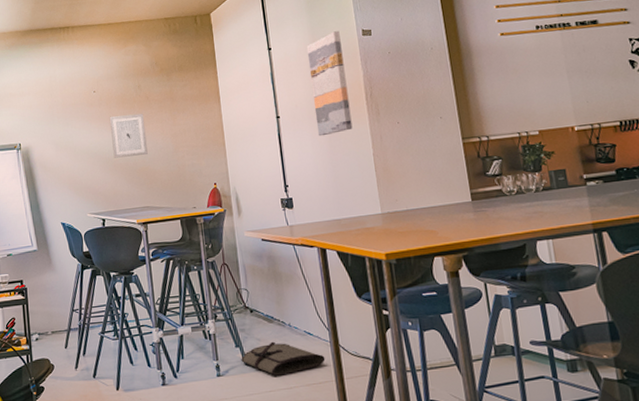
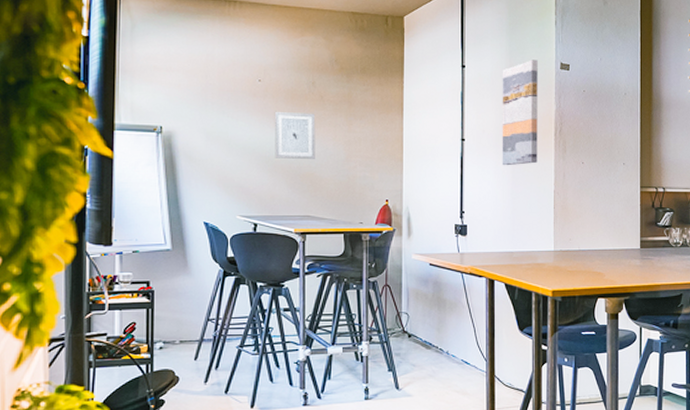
tool roll: present [241,341,325,376] -> none [392,368,479,402]

